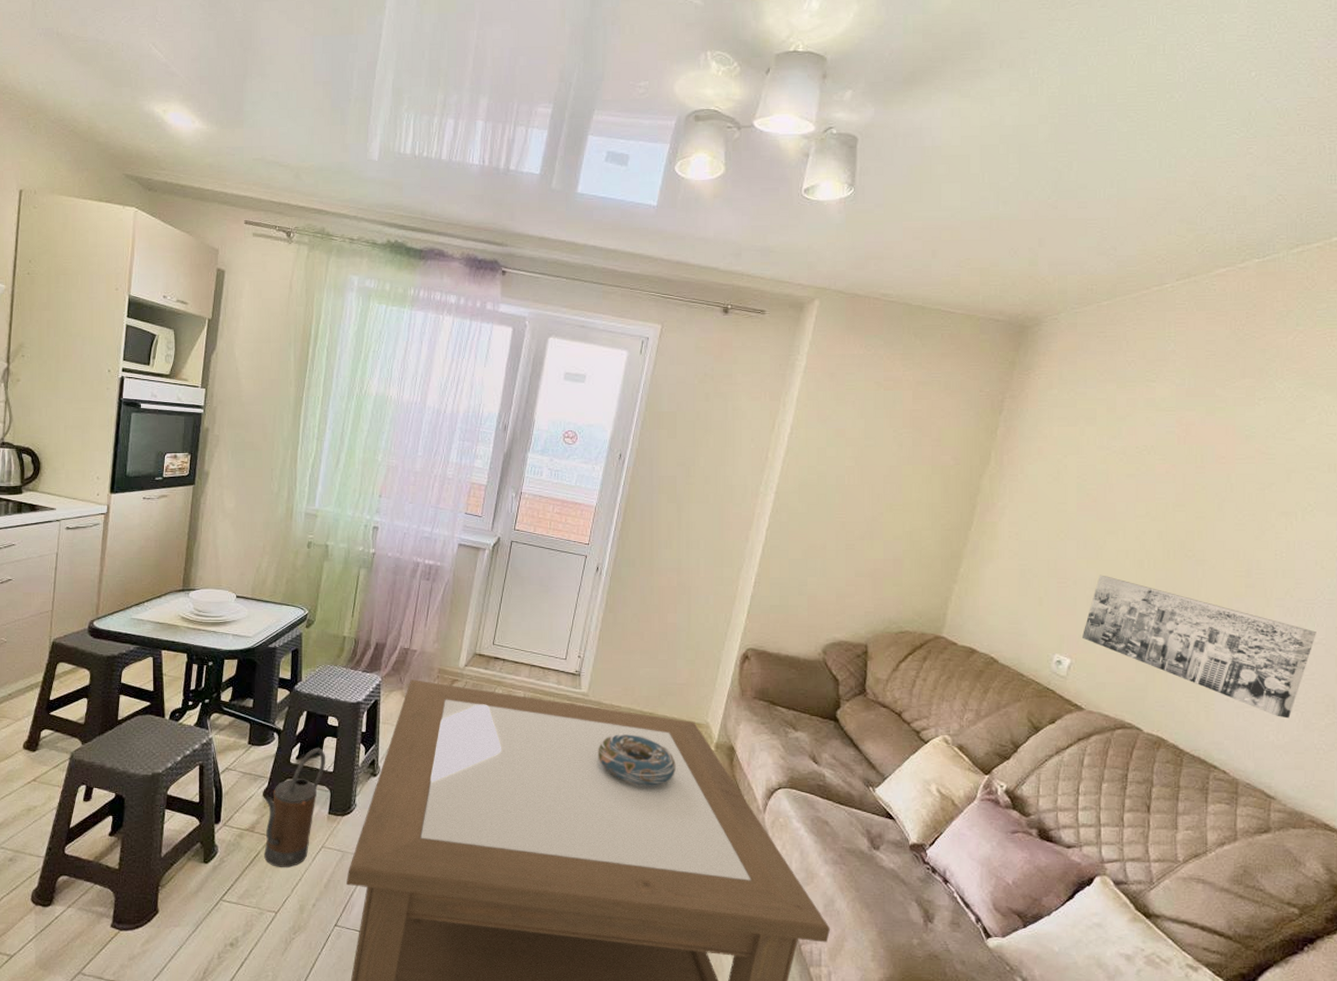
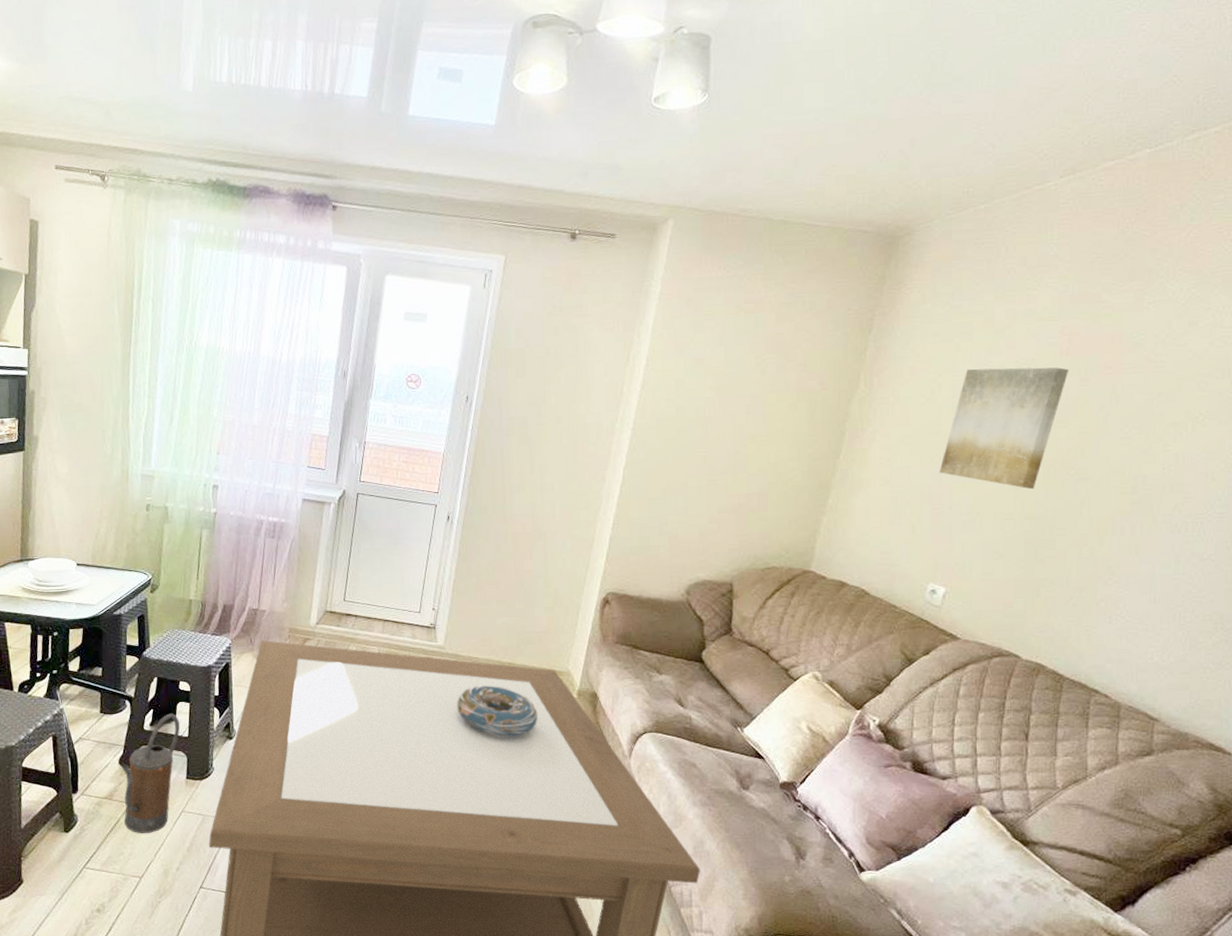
wall art: none [1064,452,1187,569] -> present [939,367,1070,490]
wall art: present [1081,575,1316,719] -> none [957,498,1205,639]

